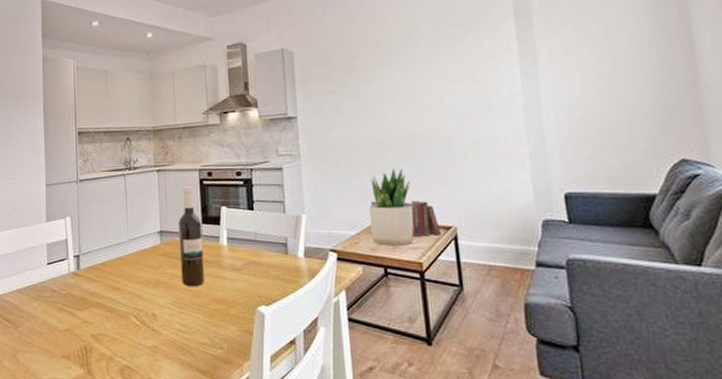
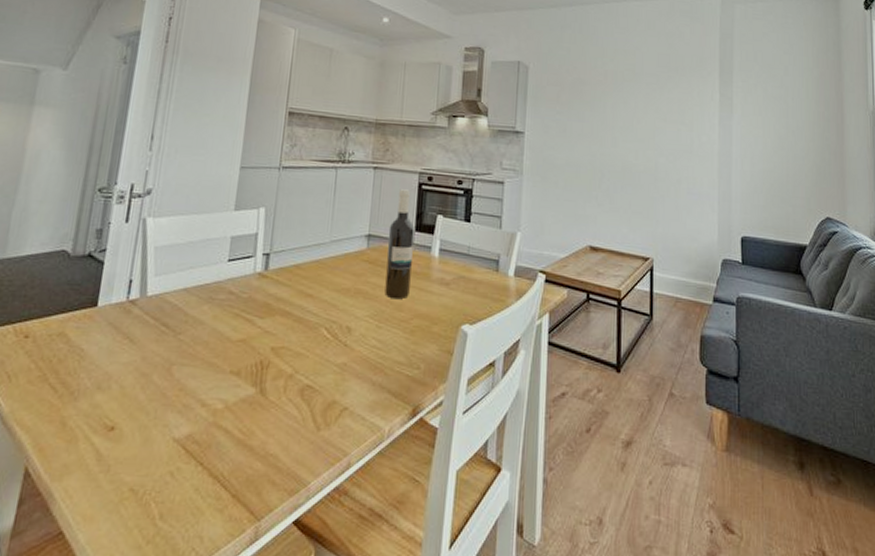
planter: present [369,168,414,246] -> none [579,196,620,273]
books: present [370,200,441,236] -> none [578,226,640,266]

